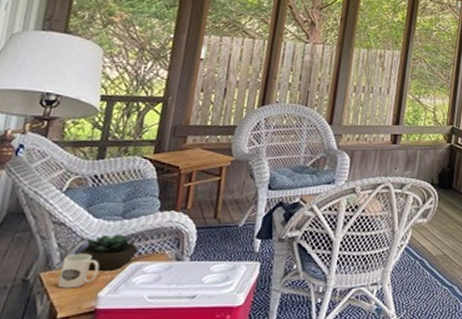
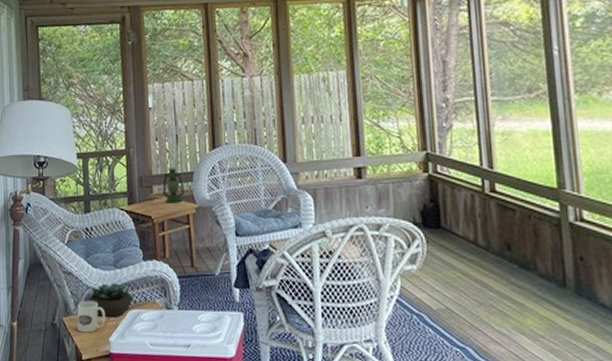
lantern: none [197,120,223,155] -> present [162,168,184,203]

